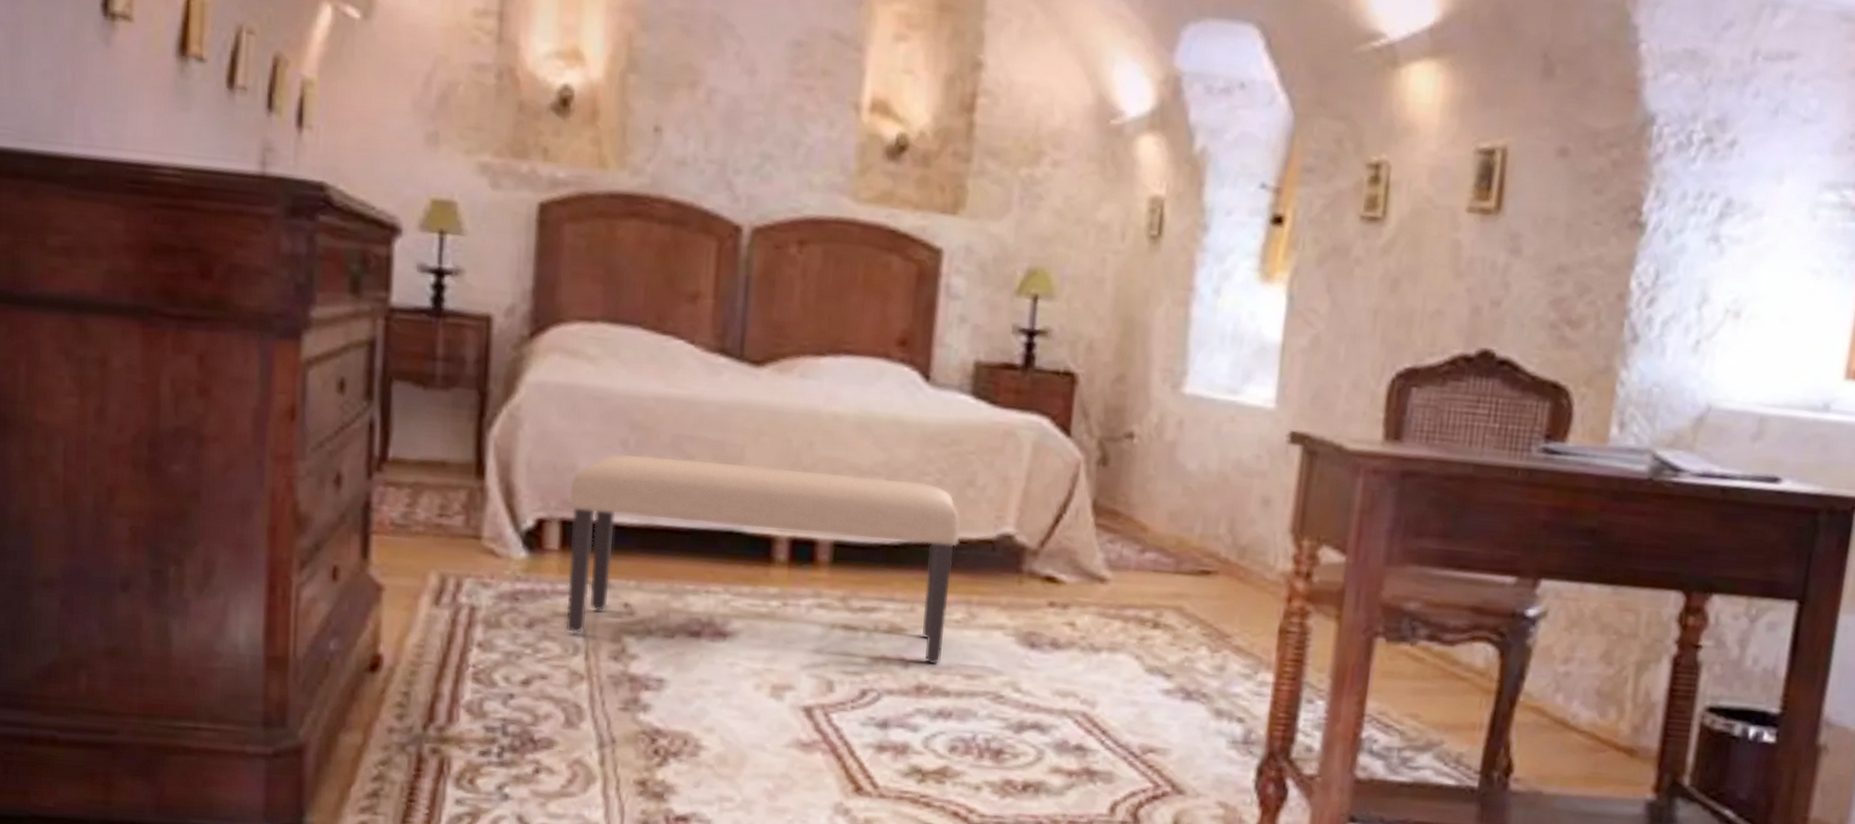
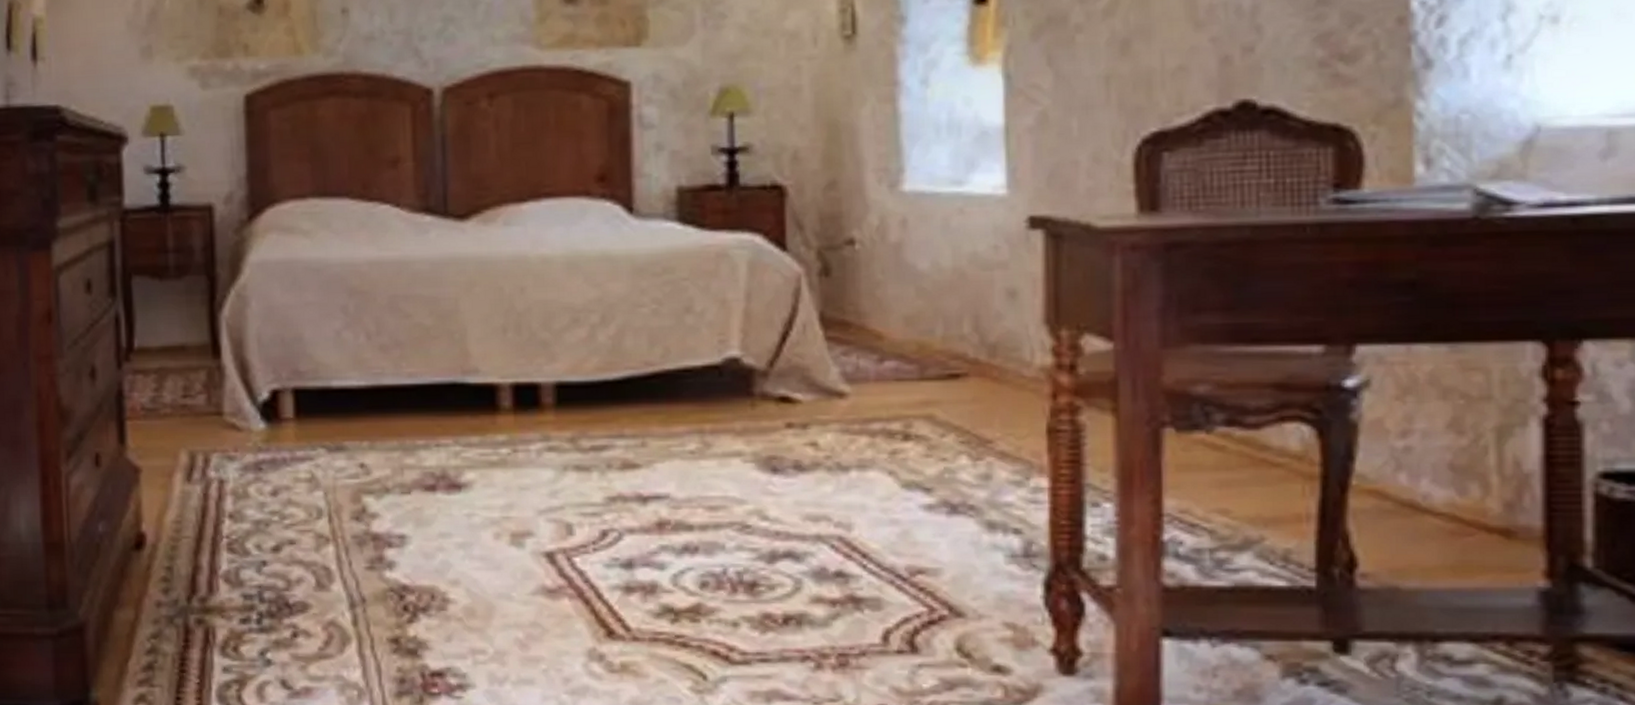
bench: present [565,454,961,665] -> none [298,314,684,499]

